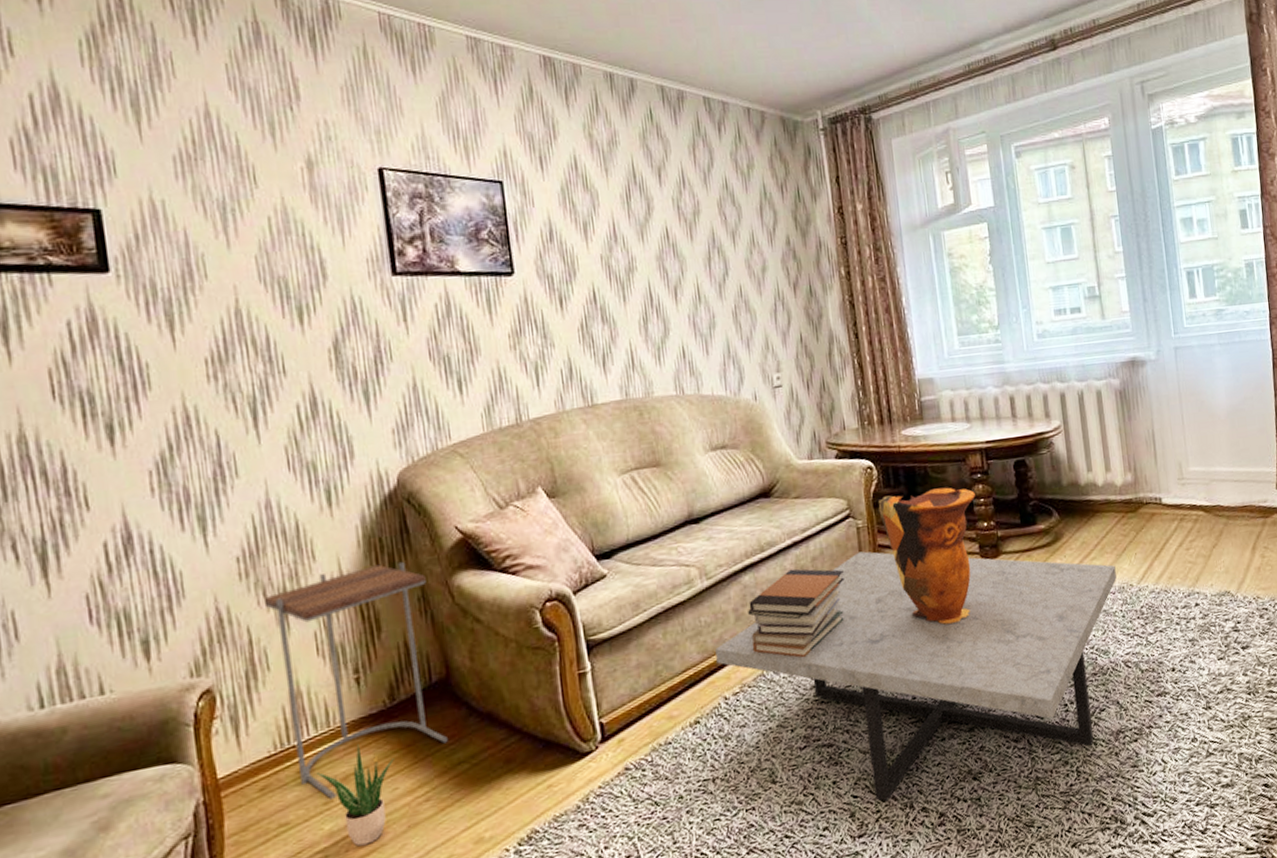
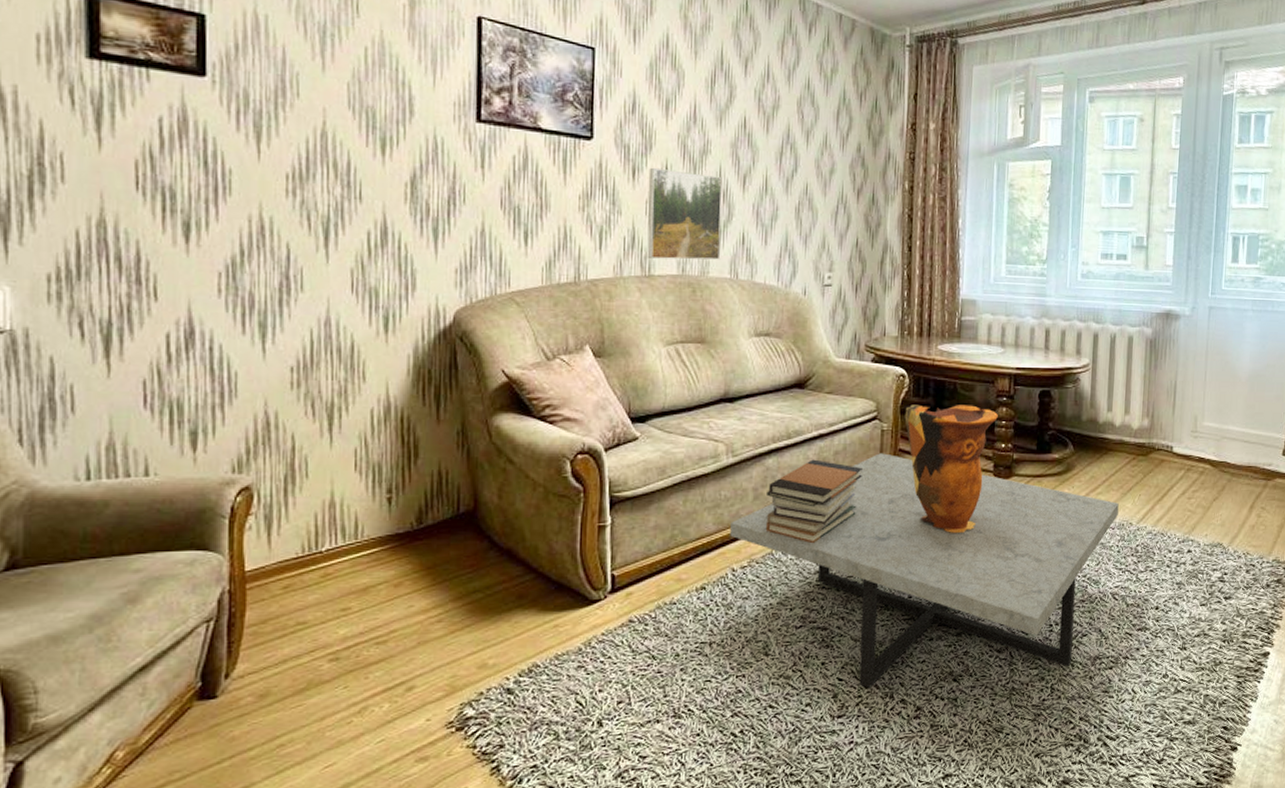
side table: present [263,562,448,800] -> none [311,394,467,607]
potted plant: present [315,745,394,847] -> none [338,560,413,654]
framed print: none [576,292,663,387] -> present [647,167,722,260]

